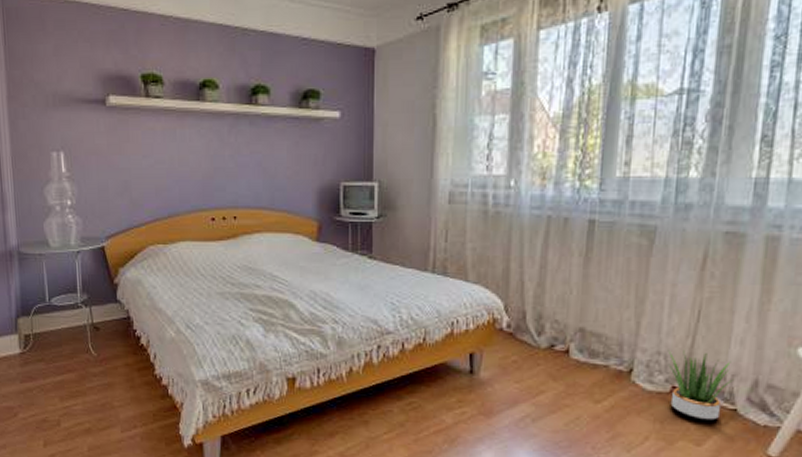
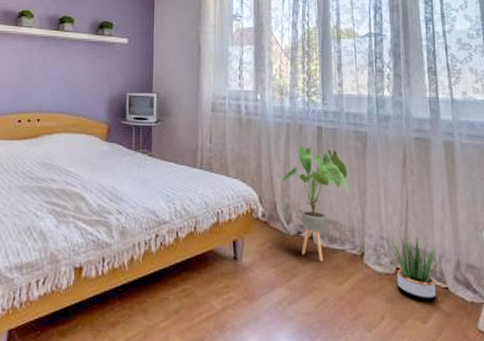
house plant: none [534,245,624,379] -> present [281,147,350,262]

